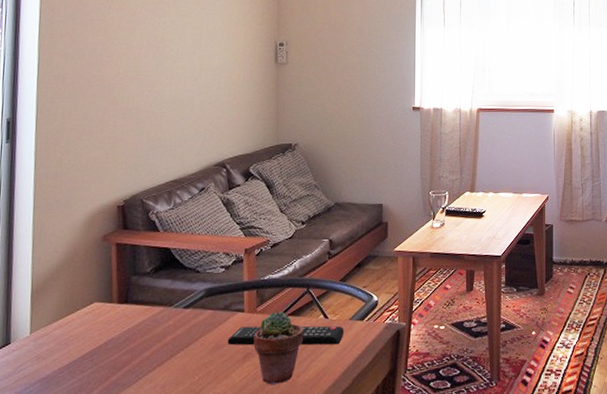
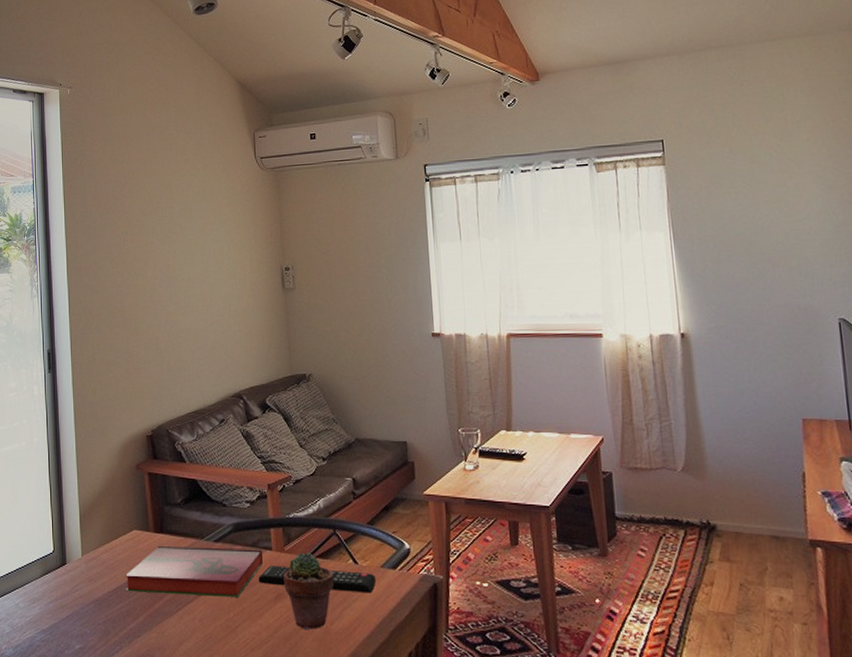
hardback book: none [80,312,234,367] -> present [126,545,263,597]

